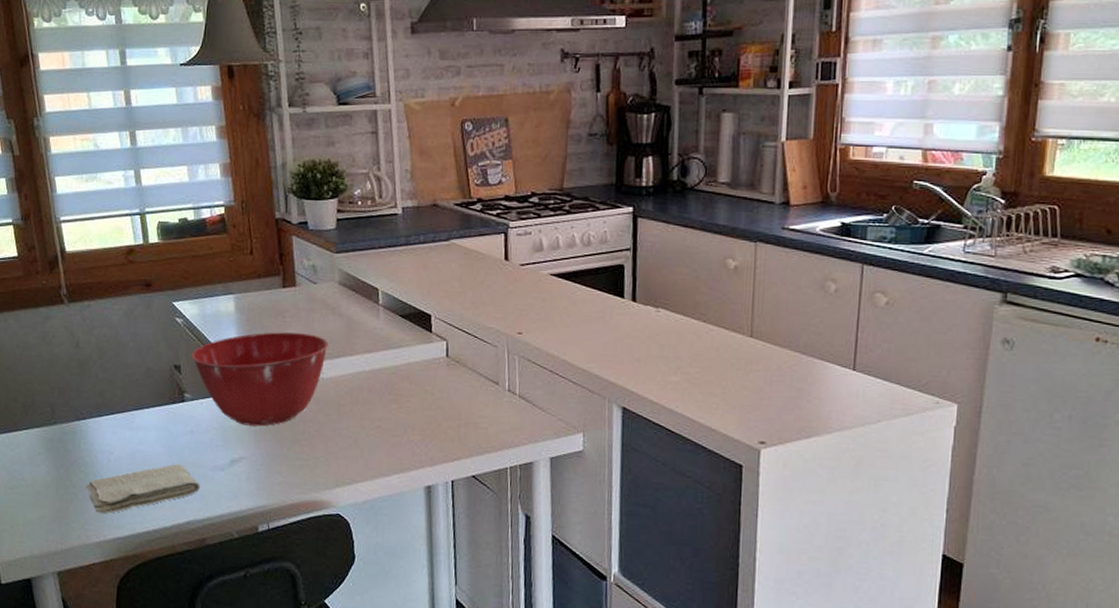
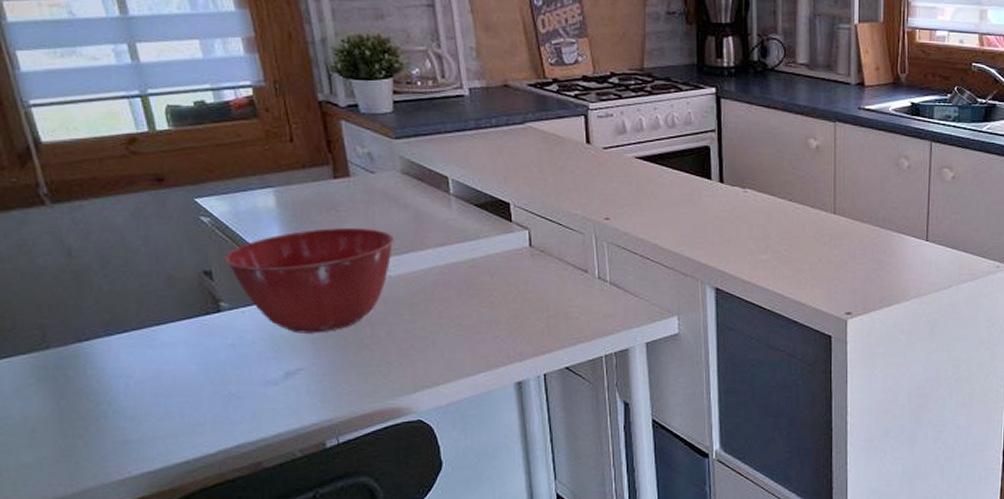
washcloth: present [85,464,200,514] -> none [98,382,250,446]

